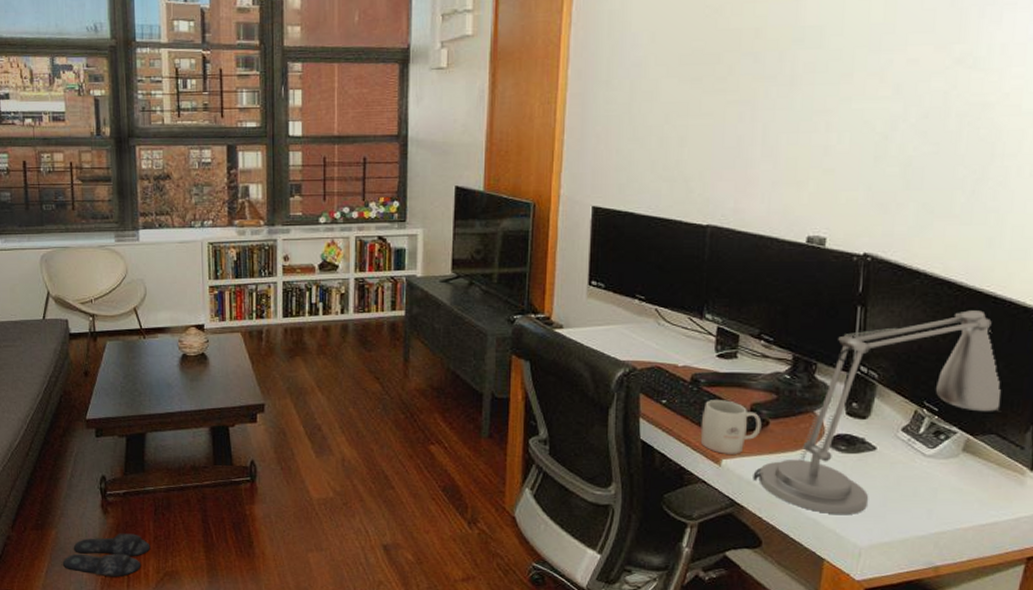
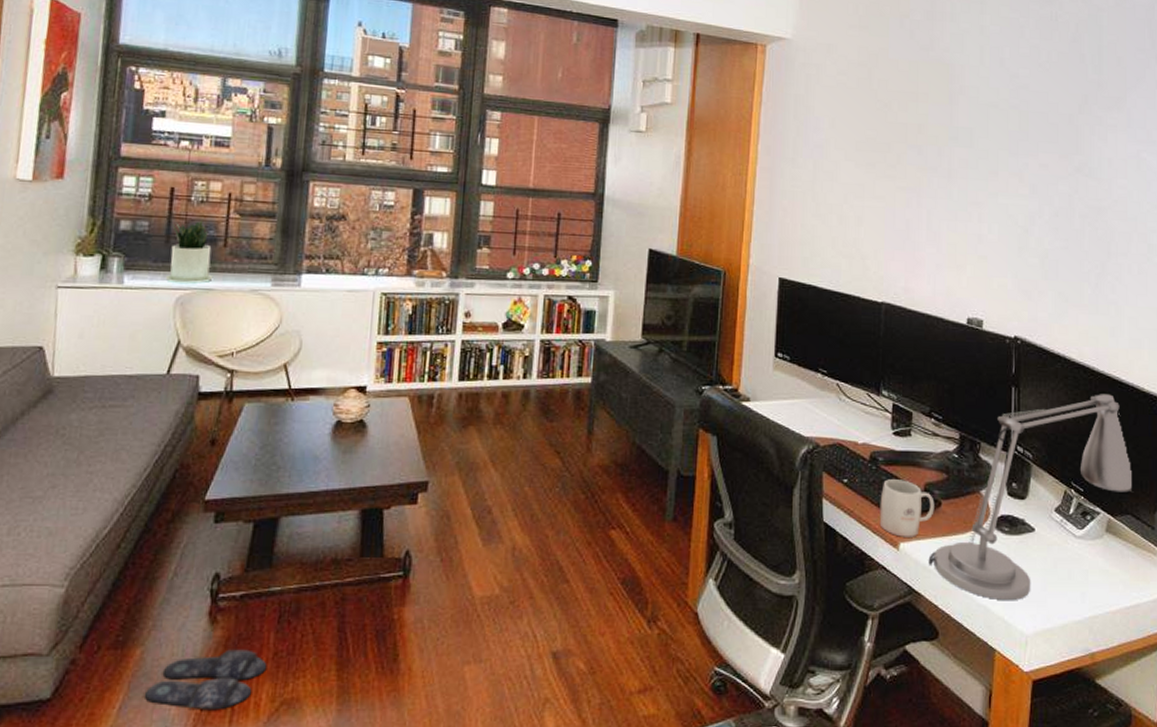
planter: none [29,188,68,244] -> present [165,220,214,285]

